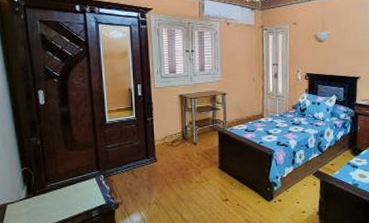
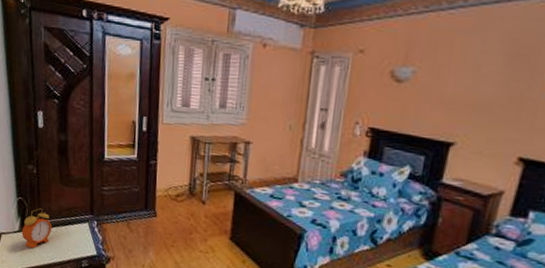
alarm clock: none [29,174,60,212] -> present [22,208,52,249]

